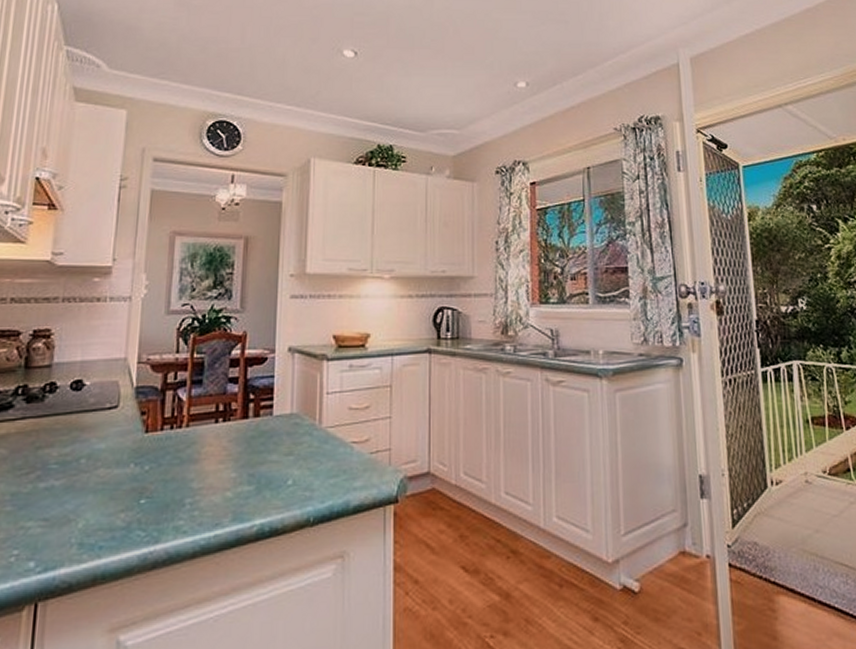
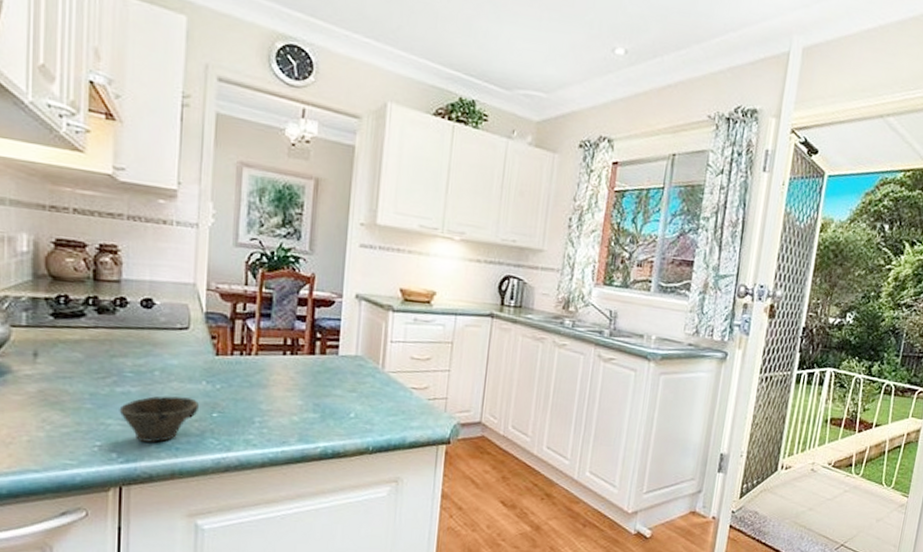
cup: none [40,485,126,544] -> present [119,396,199,443]

